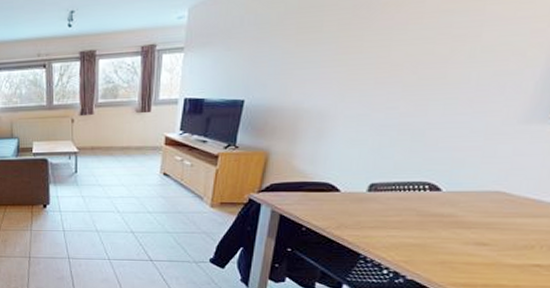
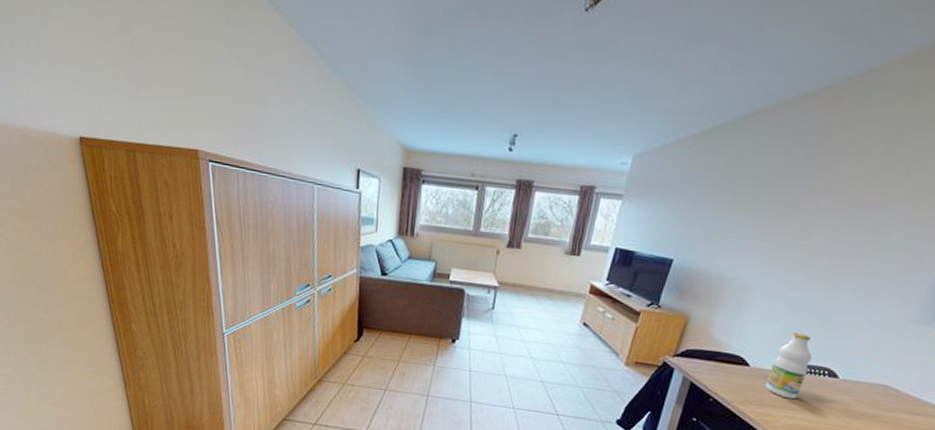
bottle: none [360,151,409,218] -> present [765,332,813,400]

